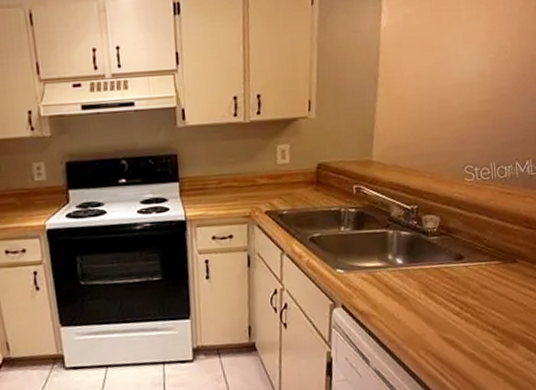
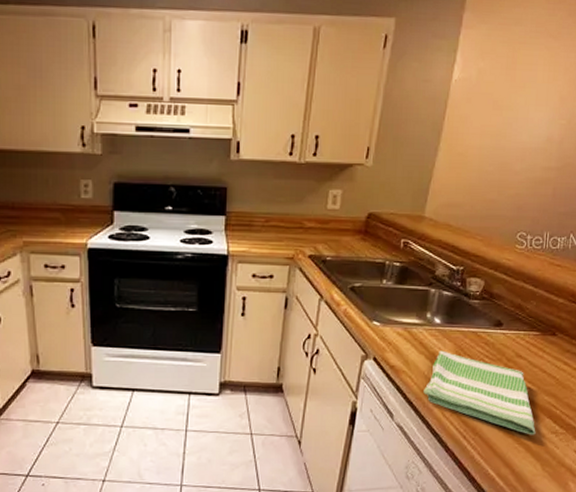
dish towel: none [395,290,512,365] -> present [423,350,536,435]

